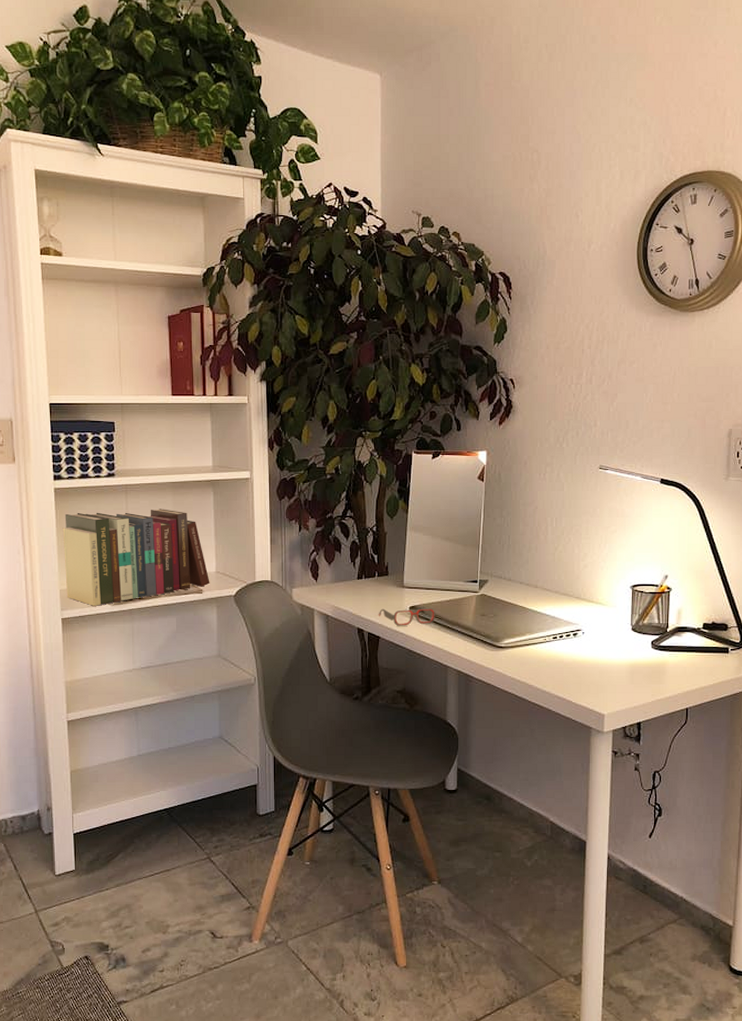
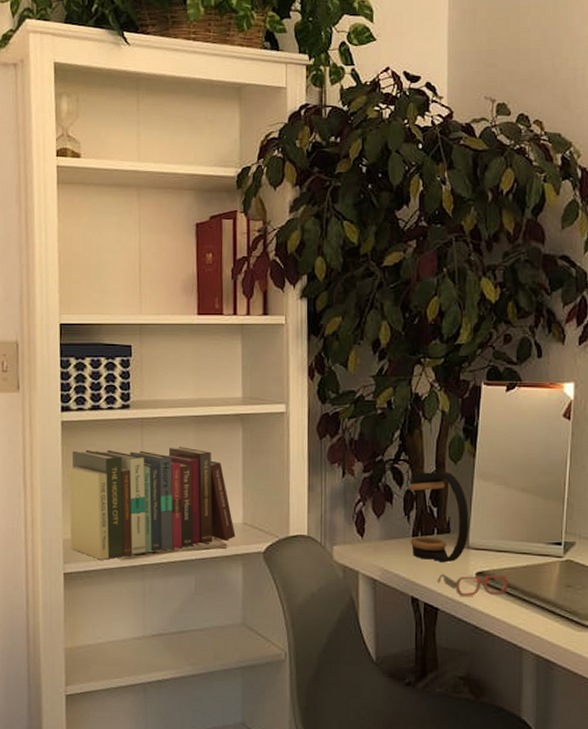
headphones: none [354,526,403,600] -> present [409,472,469,563]

